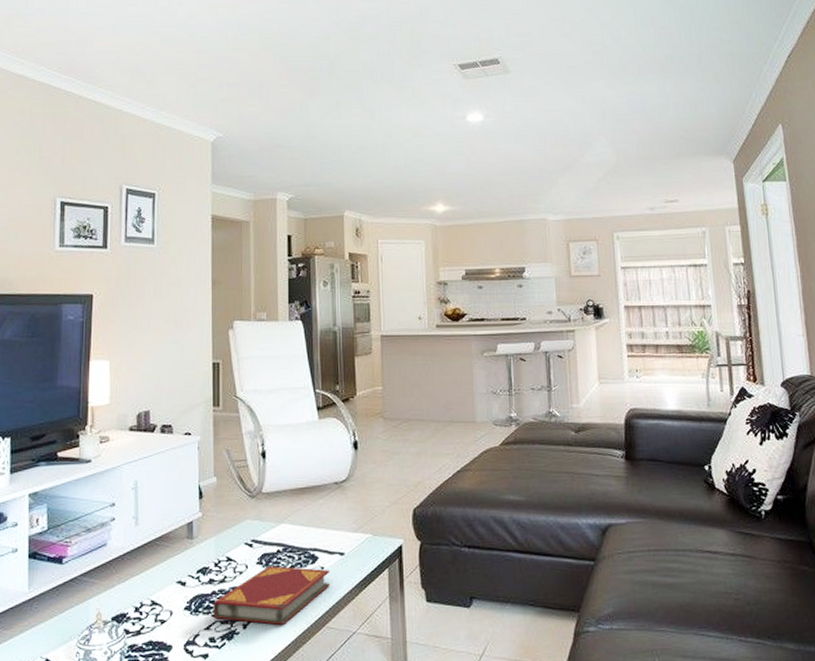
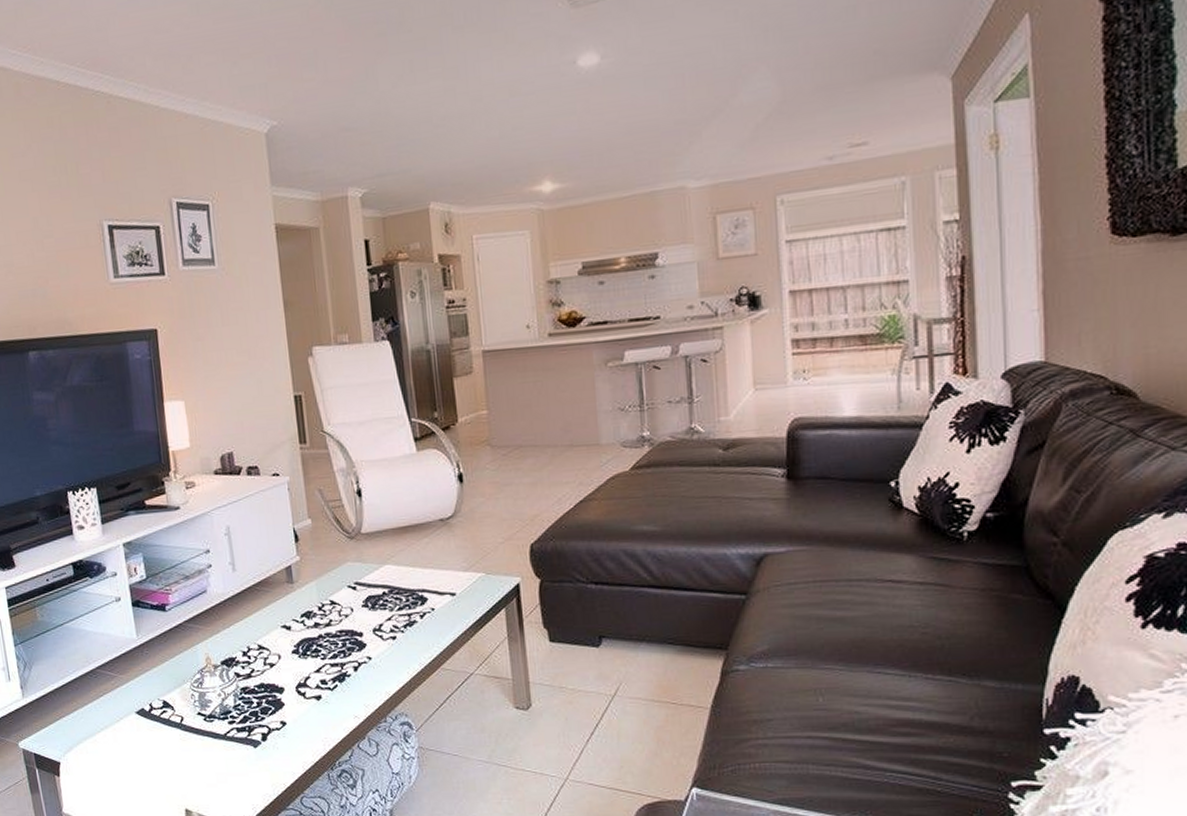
hardback book: present [213,566,331,625] -> none [321,608,443,667]

